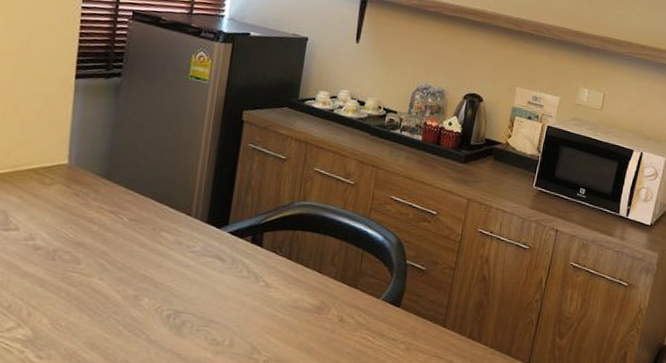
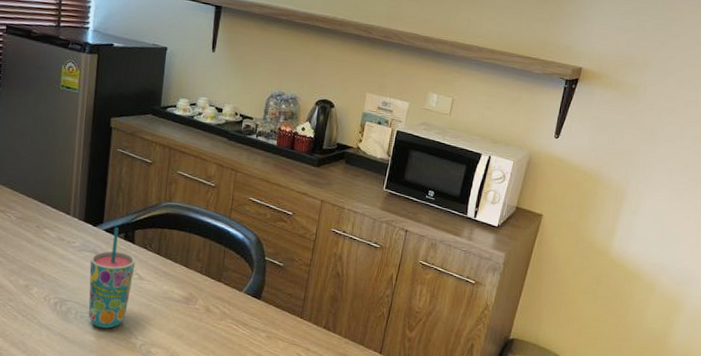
cup: none [206,229,263,343] -> present [88,227,136,329]

